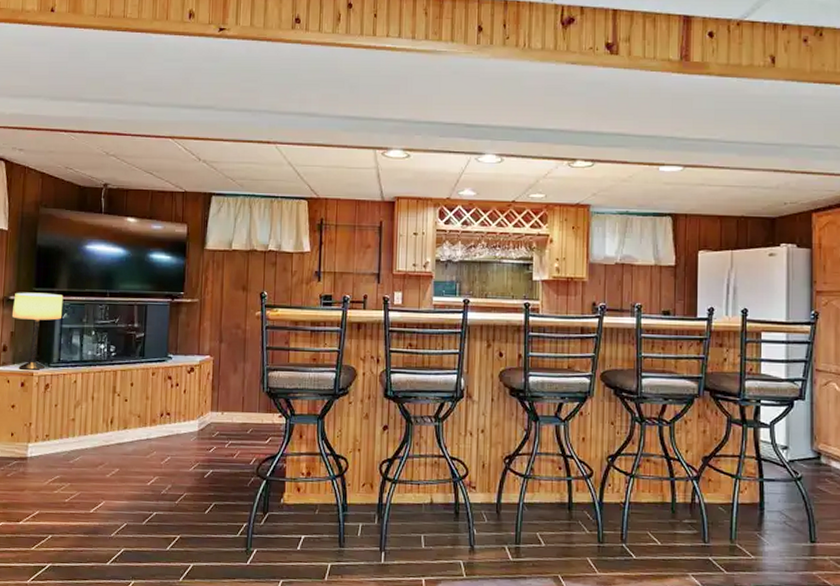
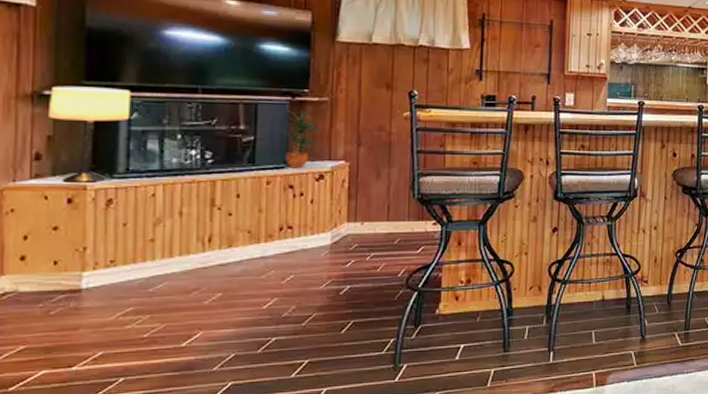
potted plant: none [163,311,192,362] -> present [281,111,320,169]

